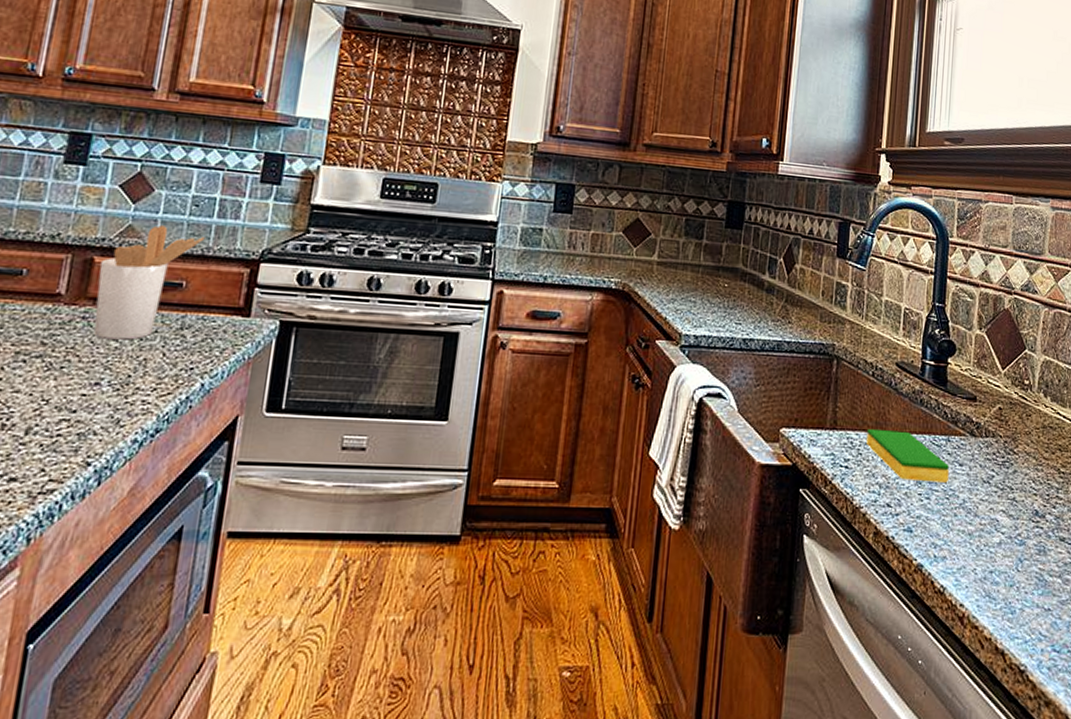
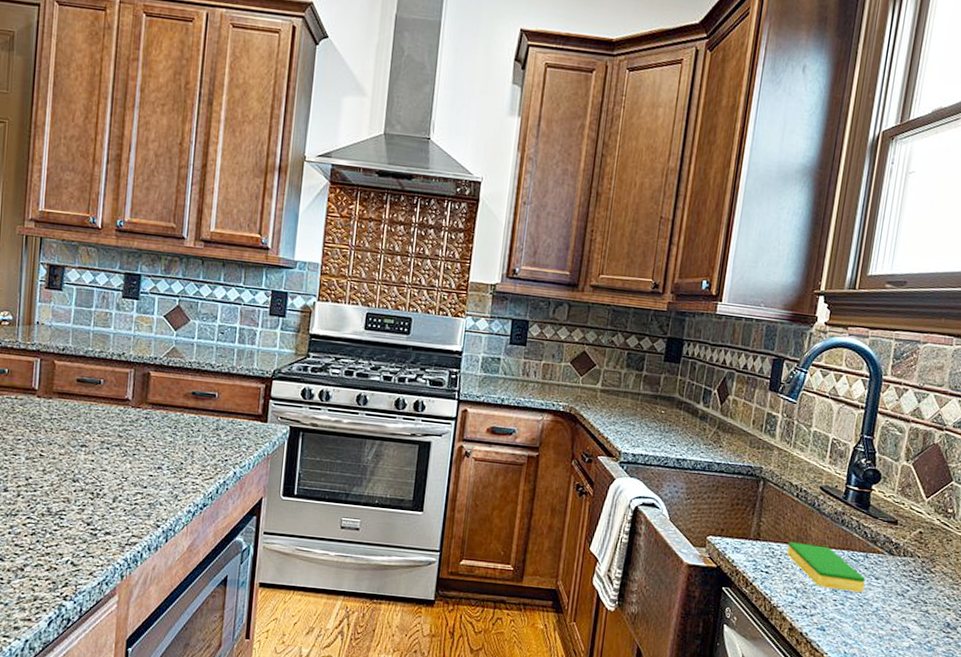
utensil holder: present [93,225,205,340] -> none [154,348,230,436]

